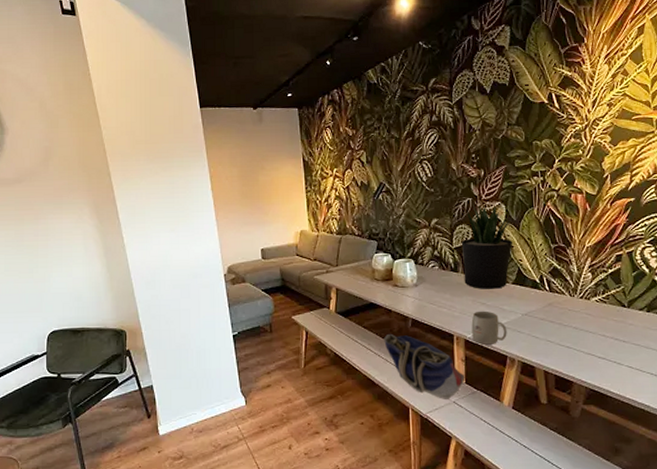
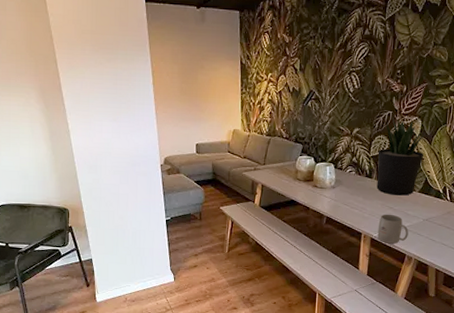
tote bag: present [384,333,465,401] -> none [300,228,368,289]

